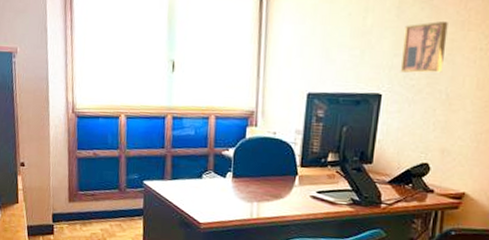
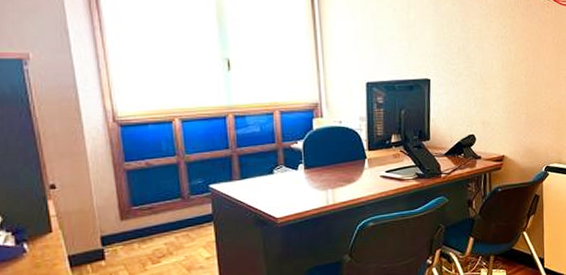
wall art: present [400,22,448,73] -> none [442,15,476,59]

